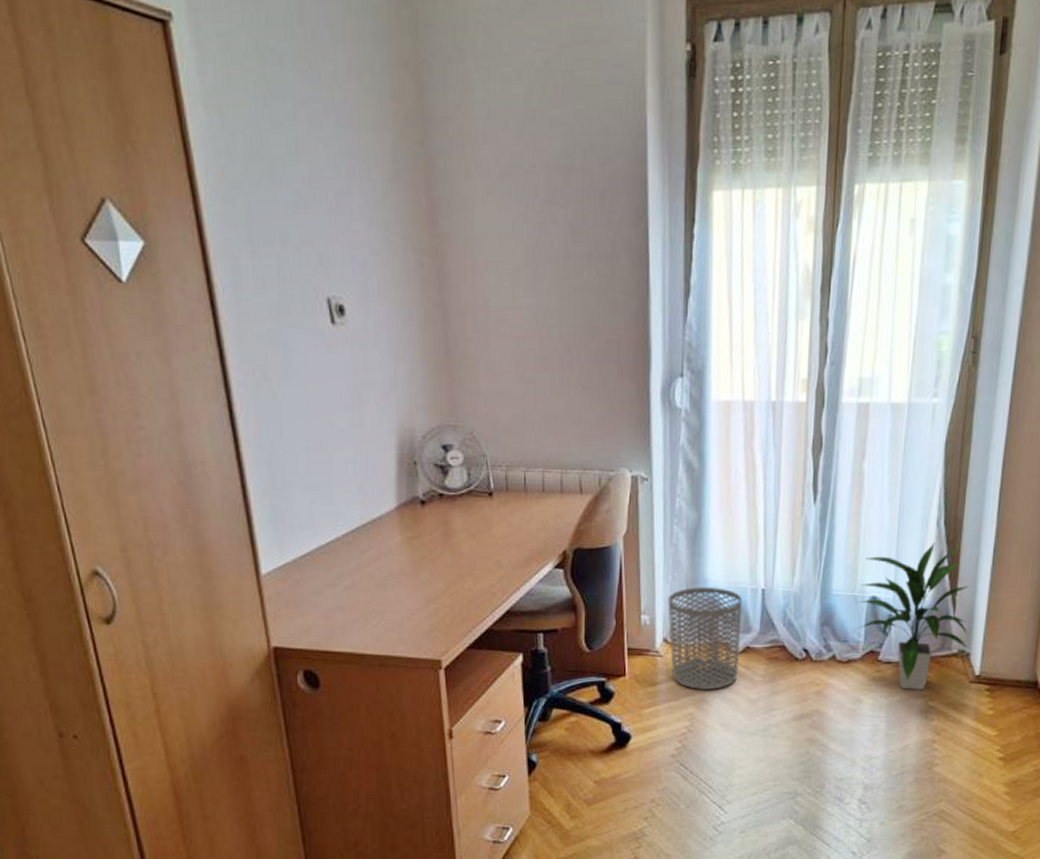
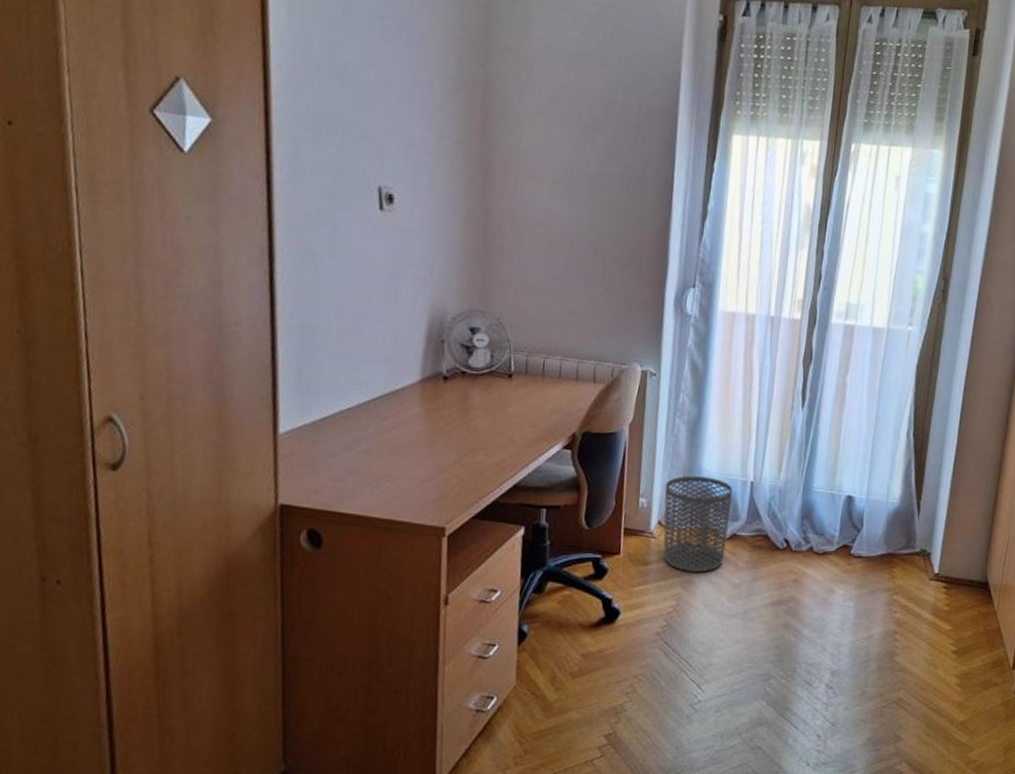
indoor plant: present [858,542,969,690] -> none [834,451,932,584]

